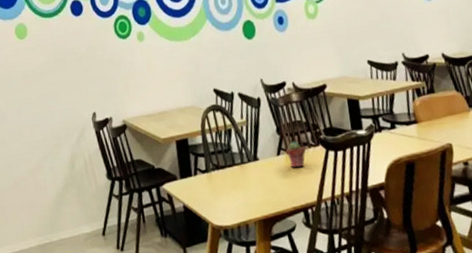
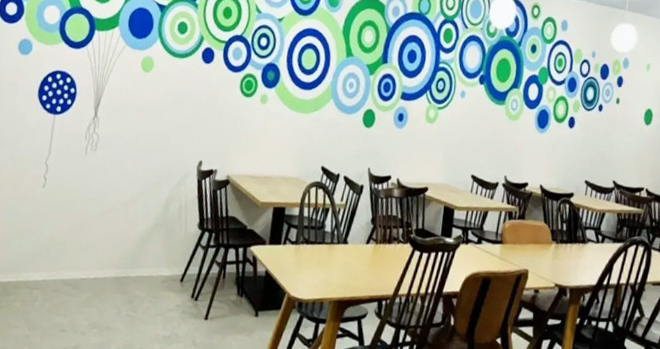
potted succulent: present [285,141,306,168] -> none [375,233,394,260]

